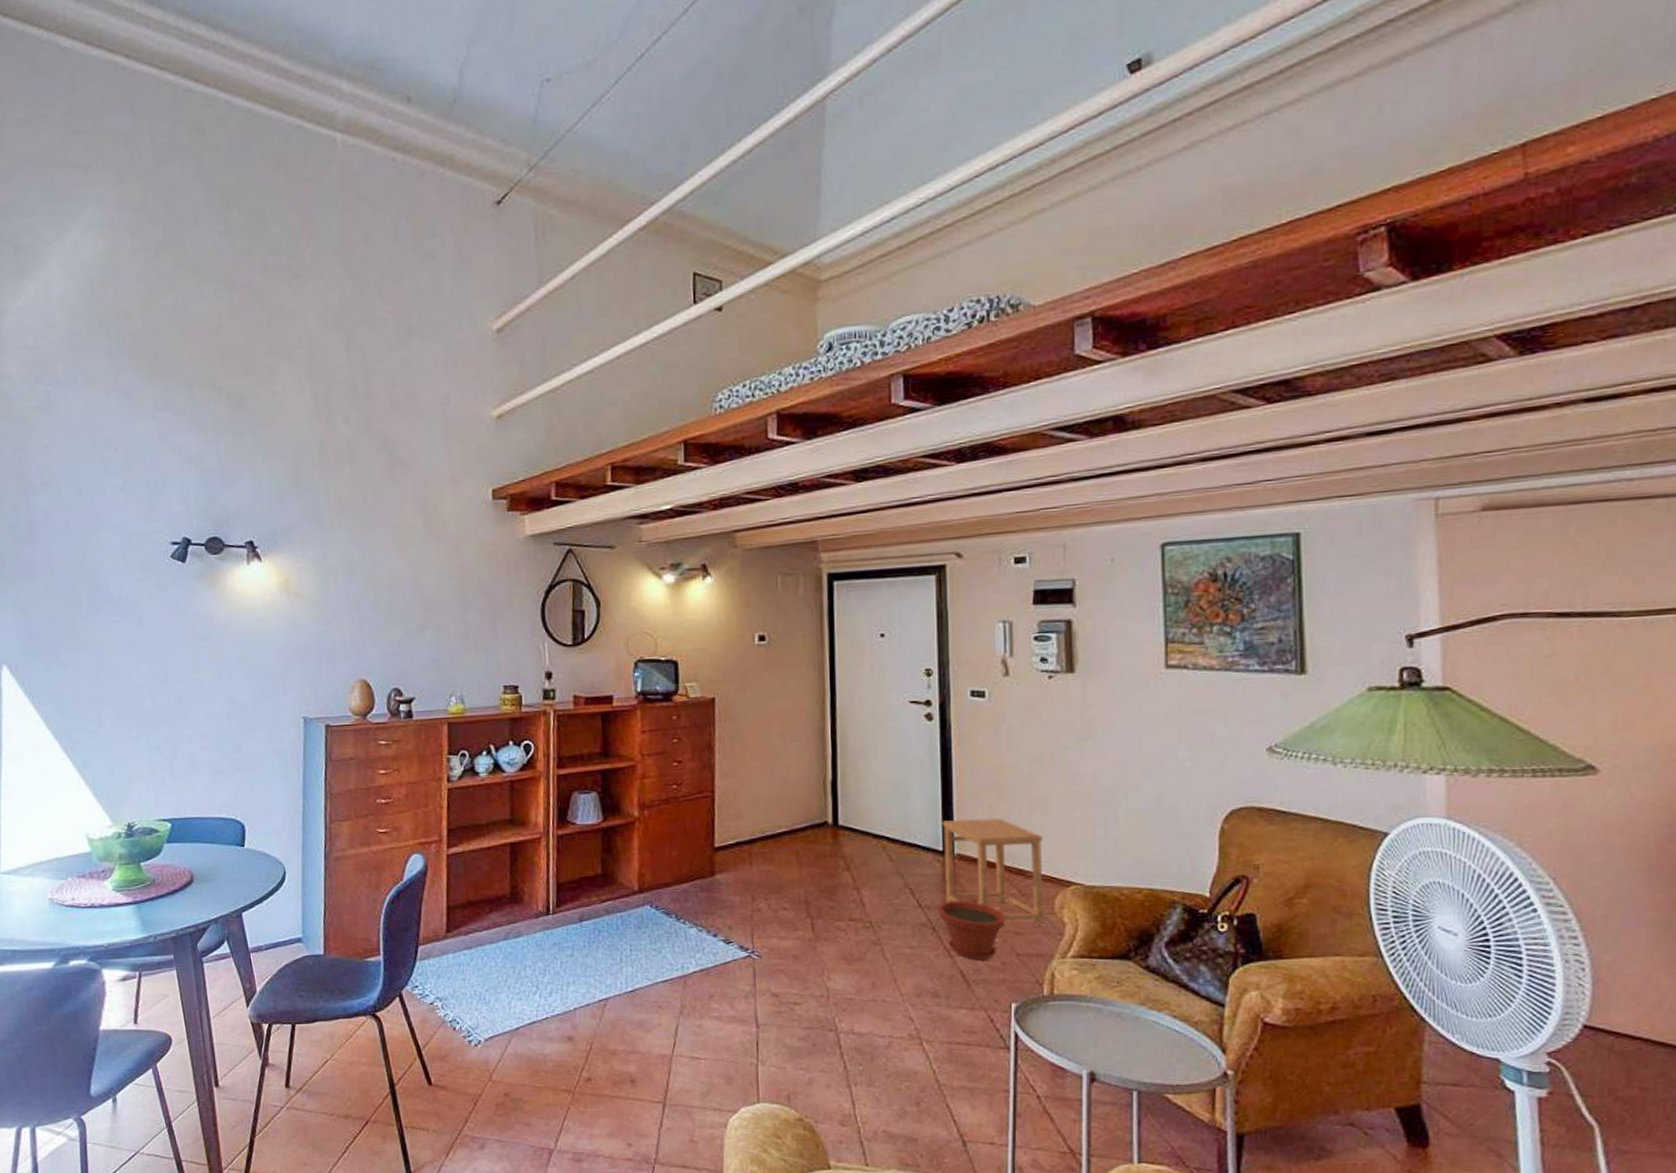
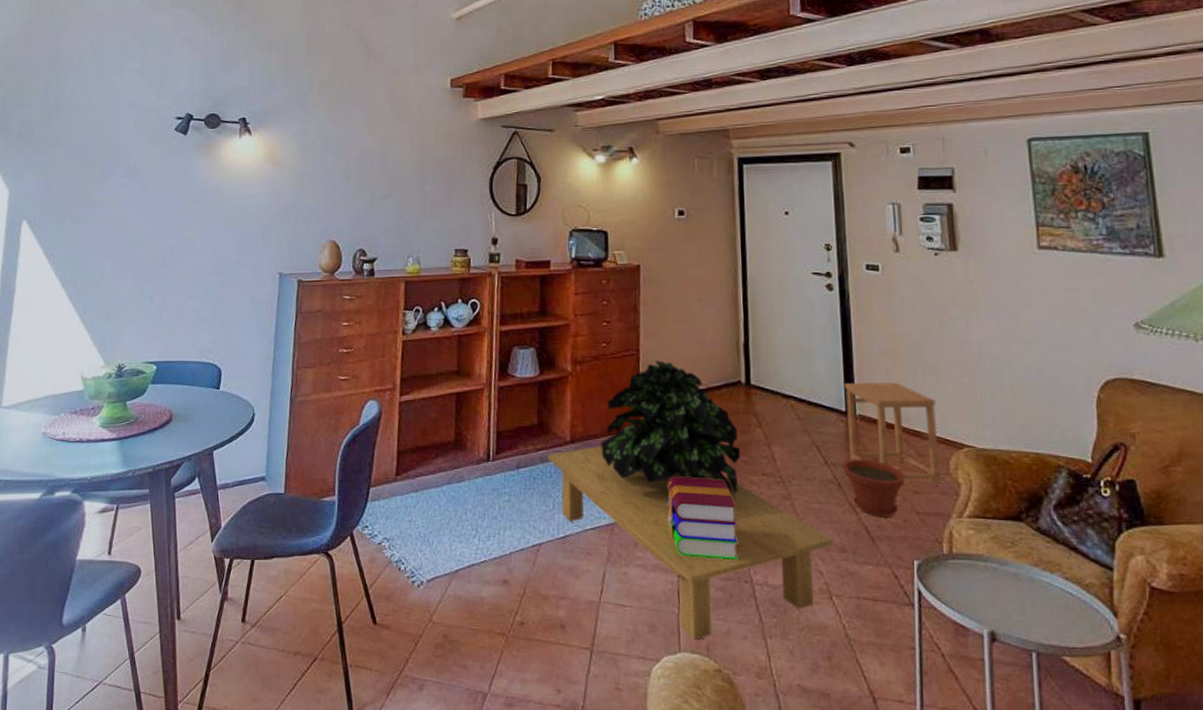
coffee table: none [613,895,925,1090] -> present [547,446,833,640]
potted plant: none [672,802,827,939] -> present [600,360,741,492]
books: none [745,924,822,1009] -> present [667,476,738,561]

